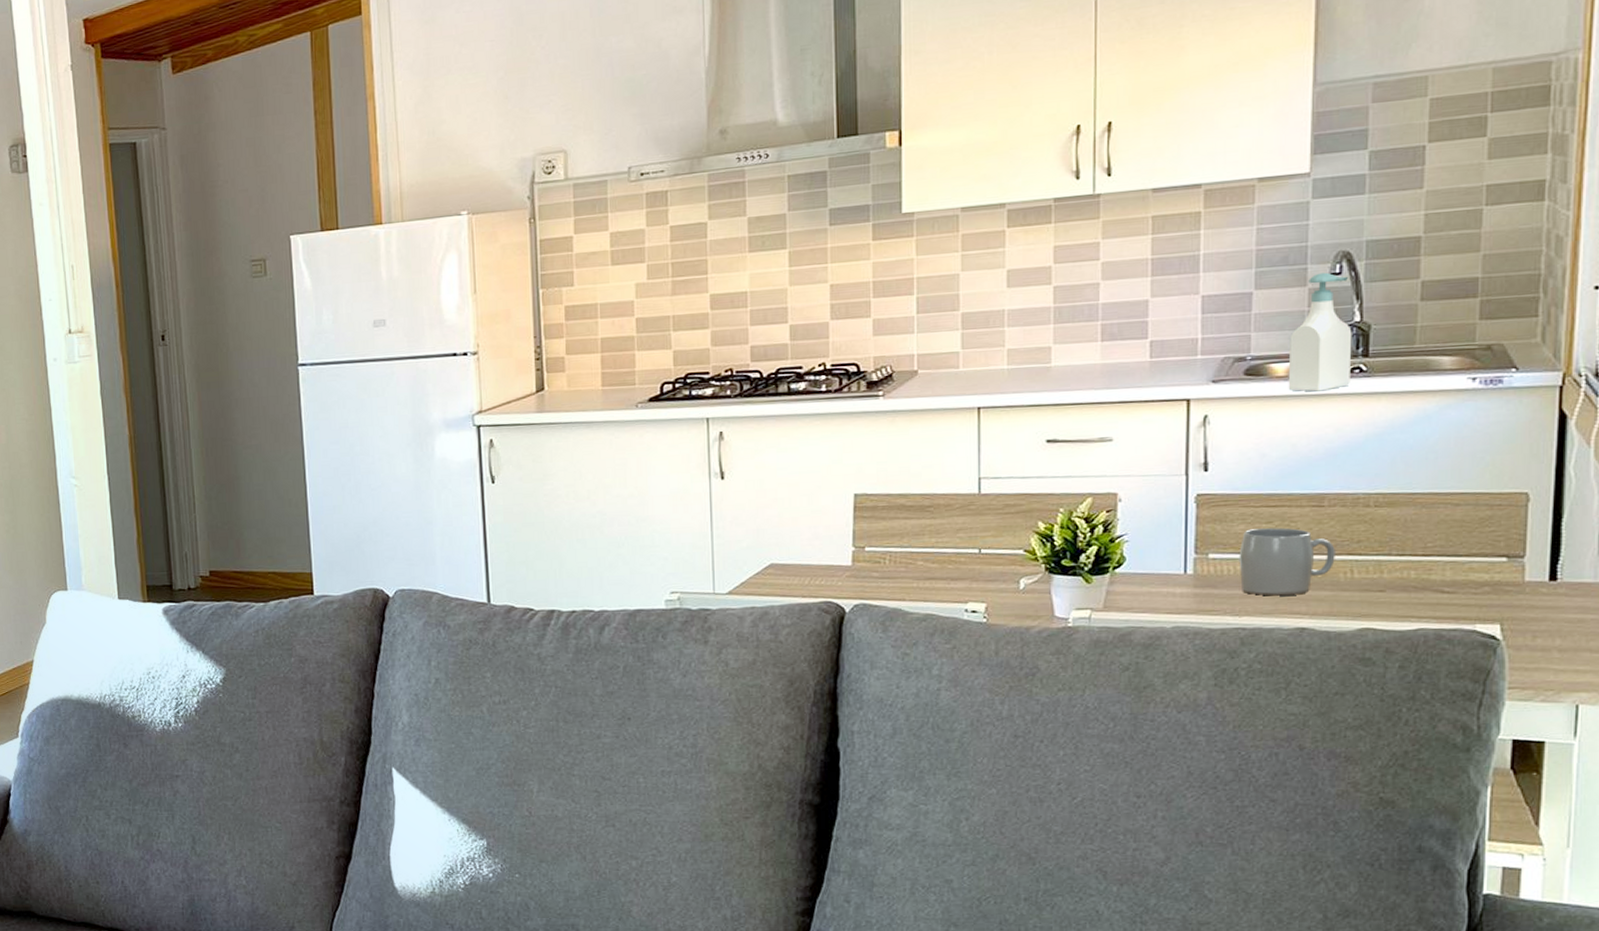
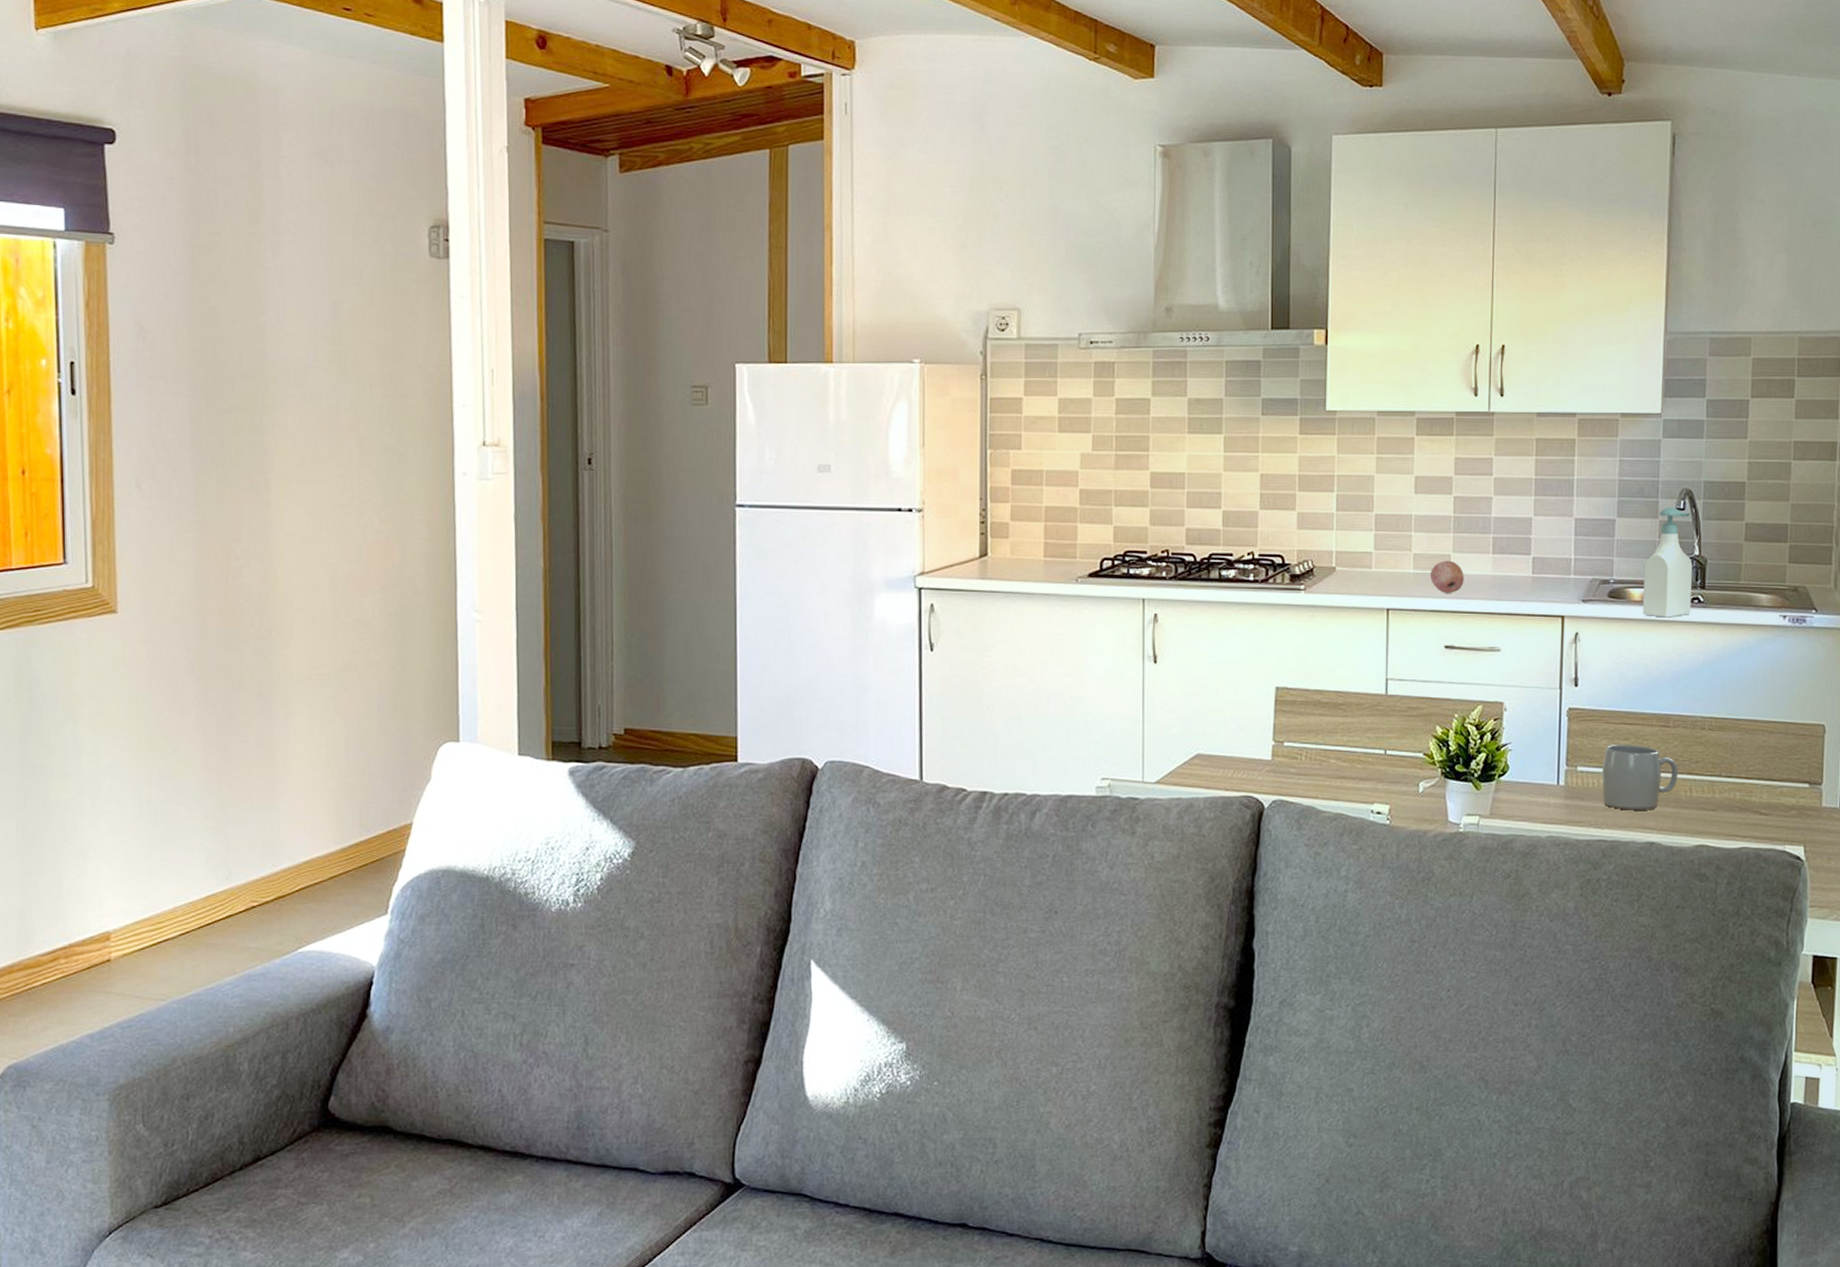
fruit: none [1028,352,1068,387] -> present [1431,560,1464,593]

